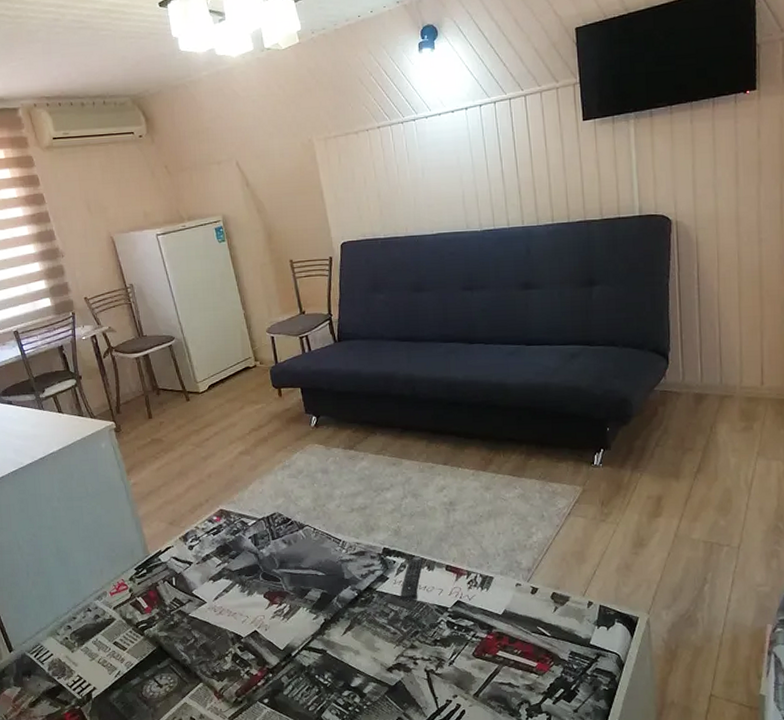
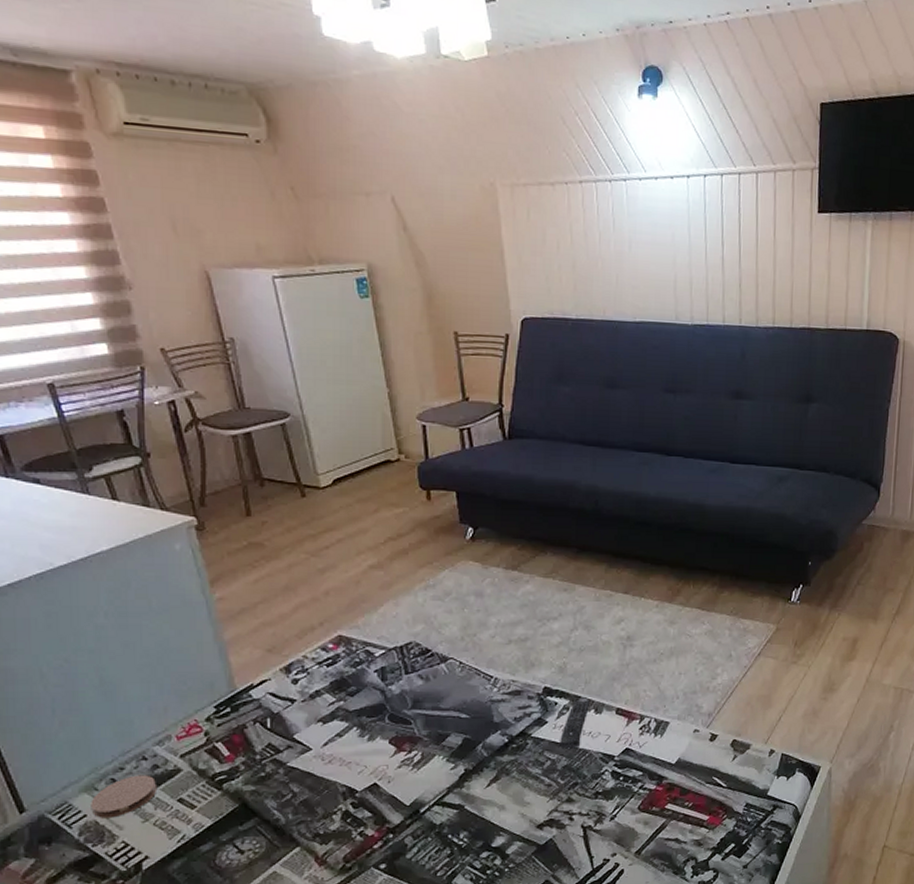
coaster: none [55,623,99,657] -> present [90,775,158,818]

